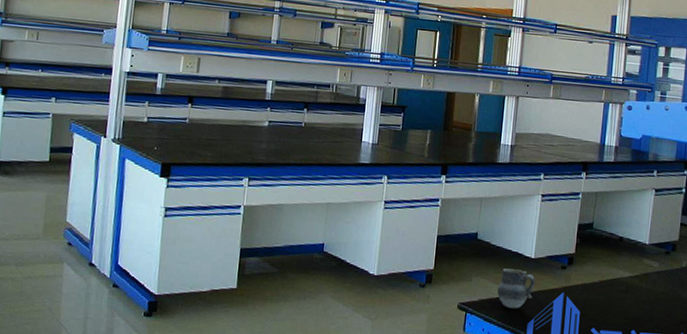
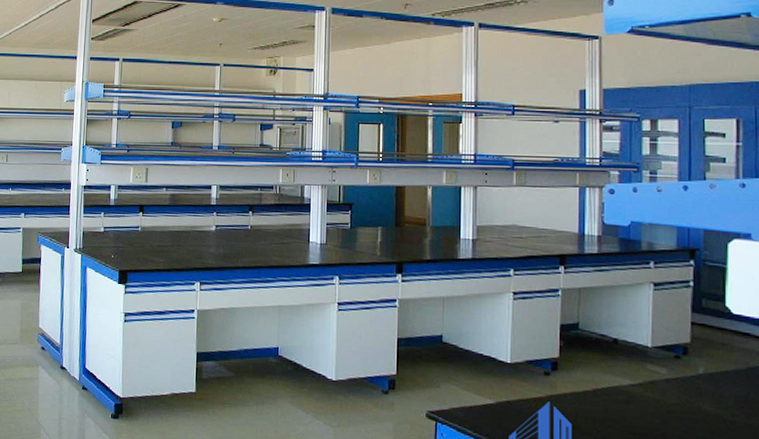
cup: present [497,268,536,309] -> none [470,374,515,420]

